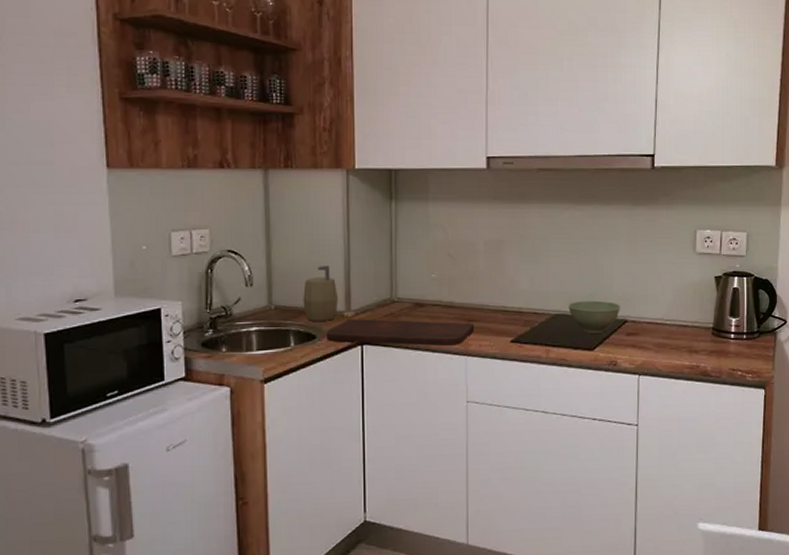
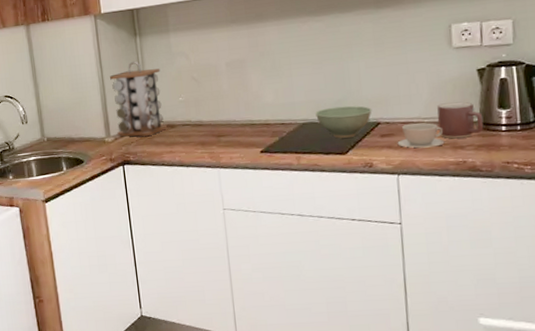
soap dispenser: present [303,265,339,321] -> none [69,99,99,148]
cutting board: present [326,319,475,347] -> none [92,138,225,164]
spice rack: none [357,227,415,314] -> present [110,61,167,137]
teacup: none [641,324,682,350] -> present [397,122,445,148]
mug: none [677,306,716,343] -> present [436,101,484,139]

